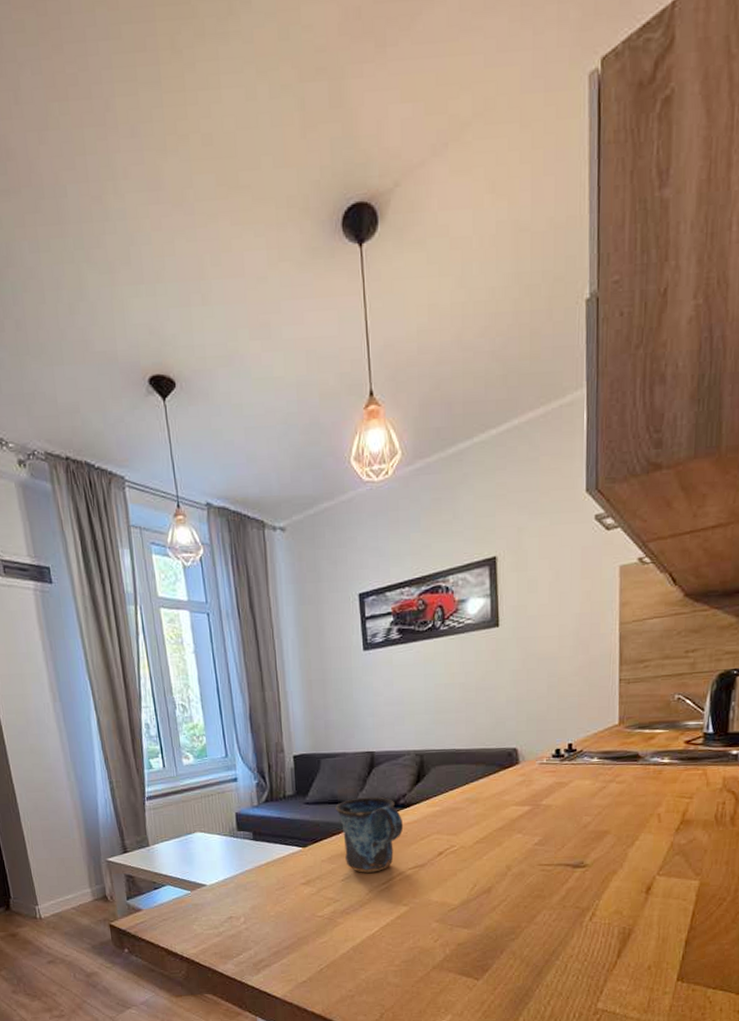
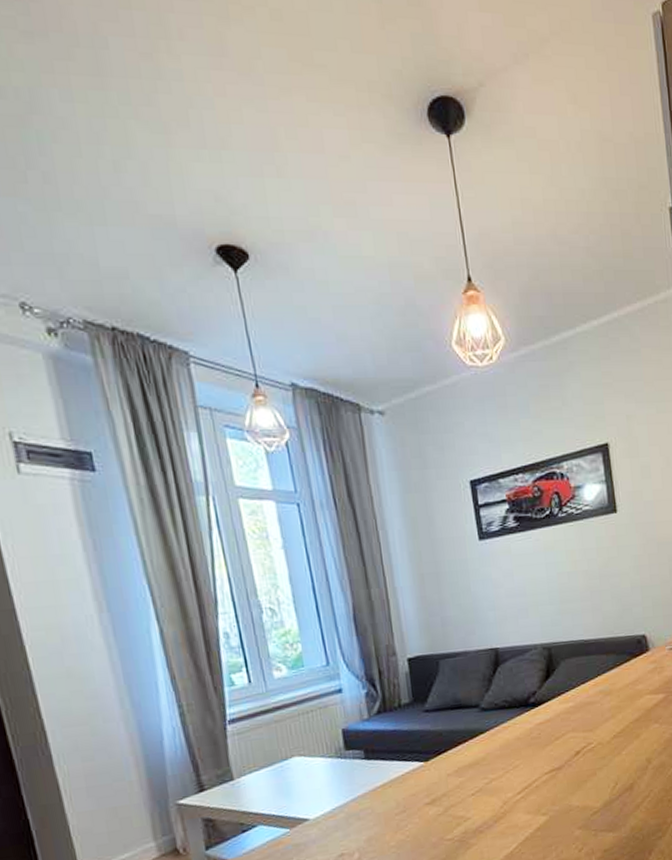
mug: present [336,797,404,873] -> none [459,697,536,784]

